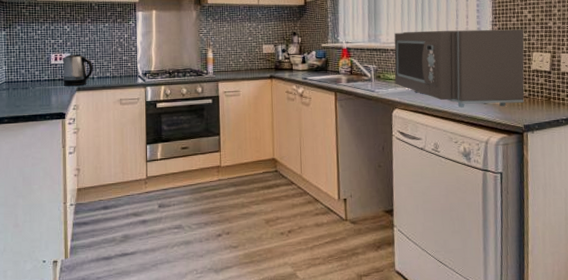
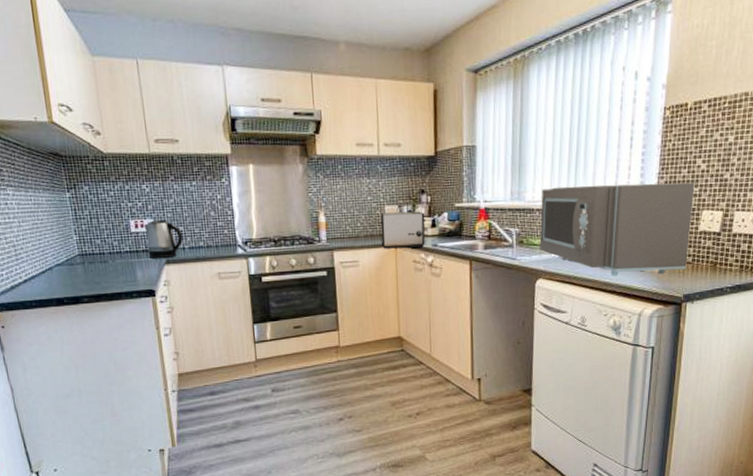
toaster: none [259,50,298,81] -> present [380,211,426,249]

